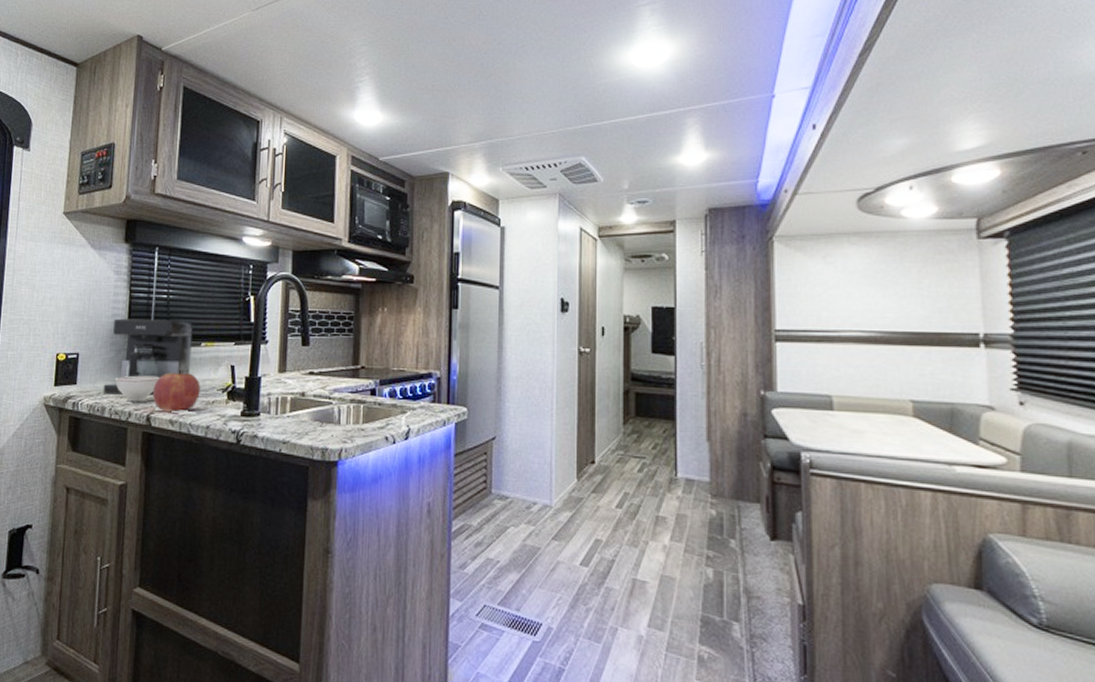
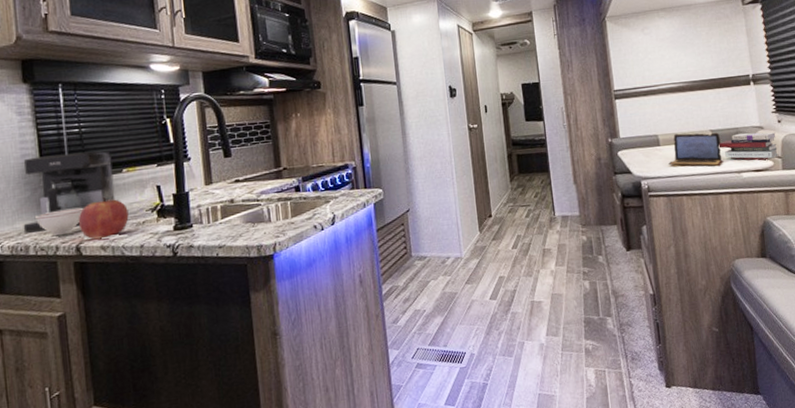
laptop: none [844,398,928,451] -> present [668,132,724,168]
books: none [922,411,1017,455] -> present [718,132,779,161]

